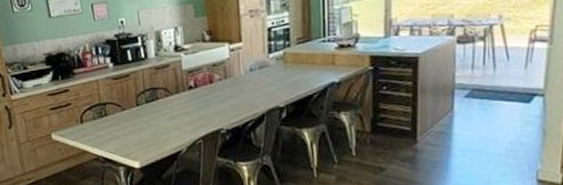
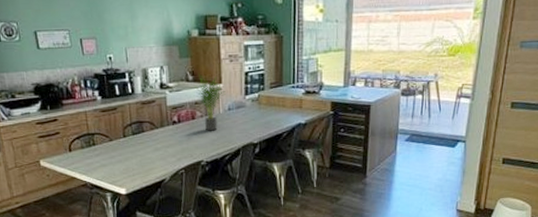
potted plant: none [211,32,246,96] -> present [193,73,226,131]

